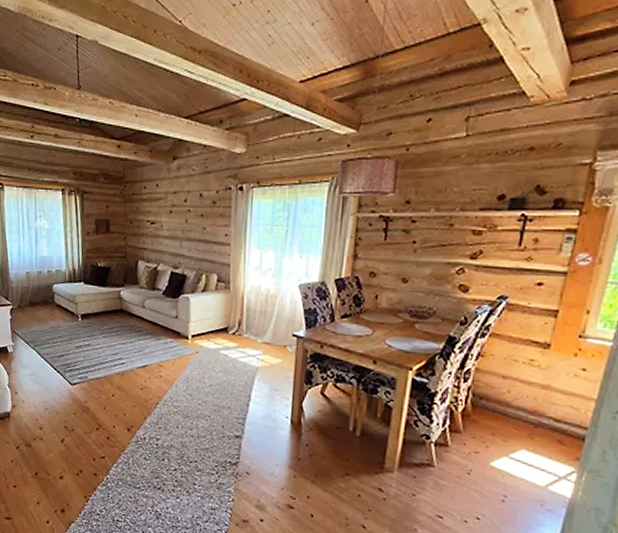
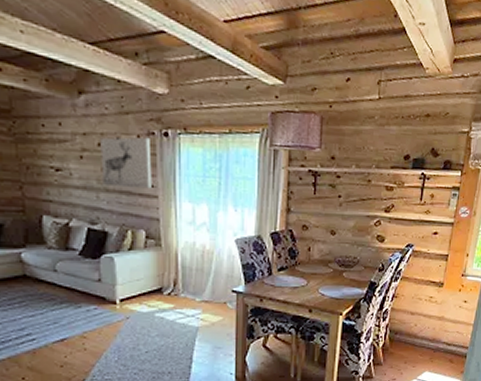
wall art: none [185,192,227,238] -> present [100,137,152,189]

